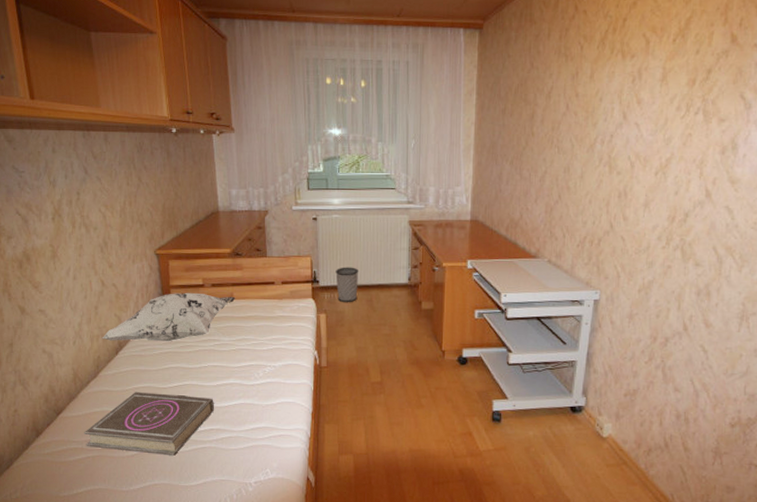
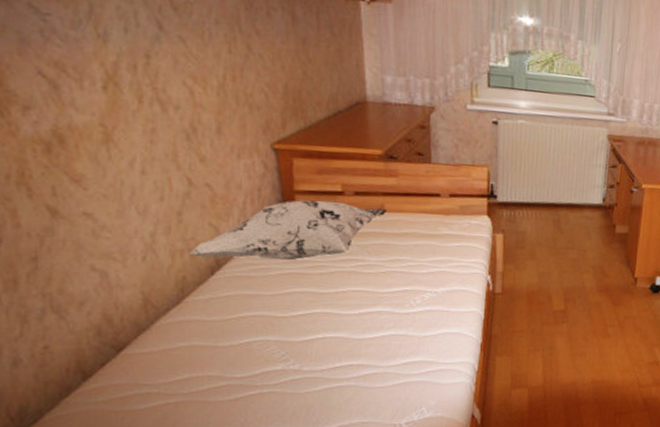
book: present [84,392,214,456] -> none [161,322,355,397]
wastebasket: present [335,267,359,303] -> none [518,181,547,223]

